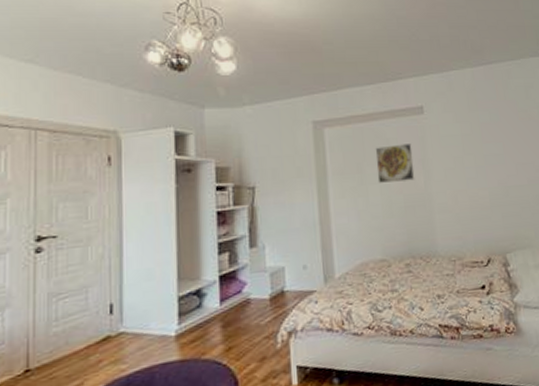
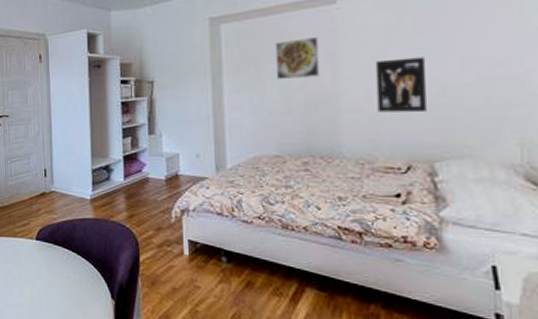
wall art: none [457,162,497,212] -> present [375,57,427,113]

